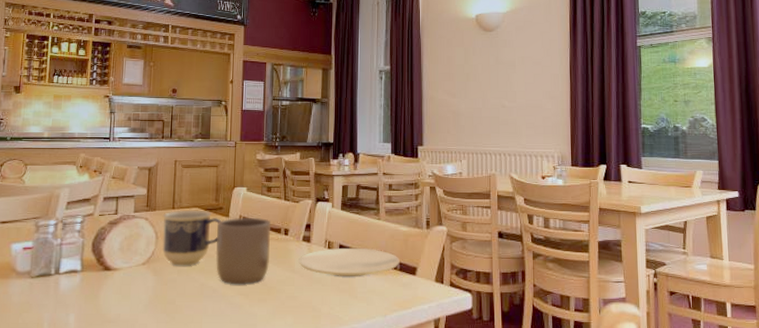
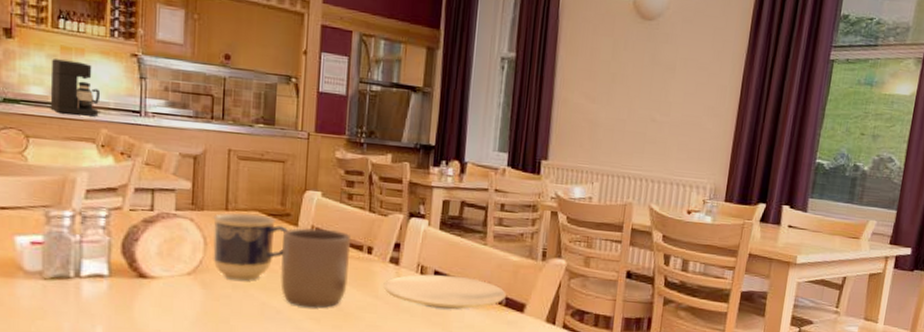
coffee maker: none [44,105,81,145] -> present [50,59,101,117]

